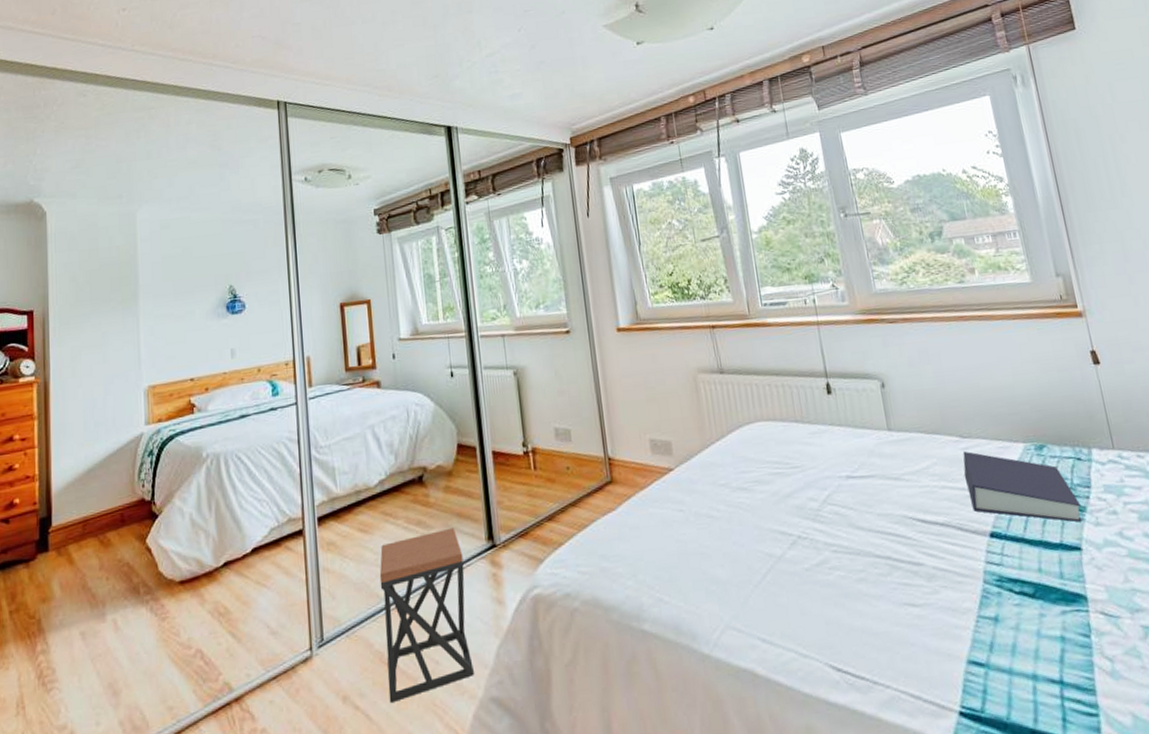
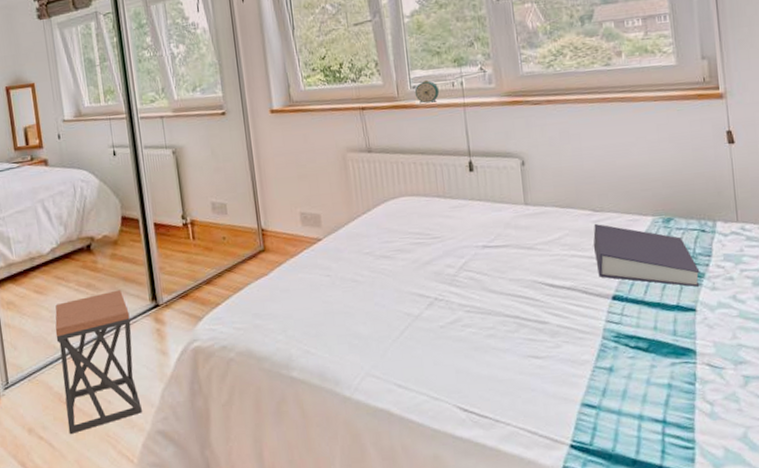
alarm clock: none [766,297,792,322] -> present [414,79,440,104]

